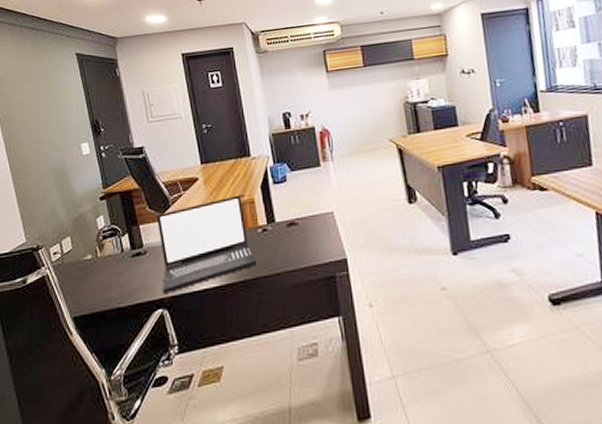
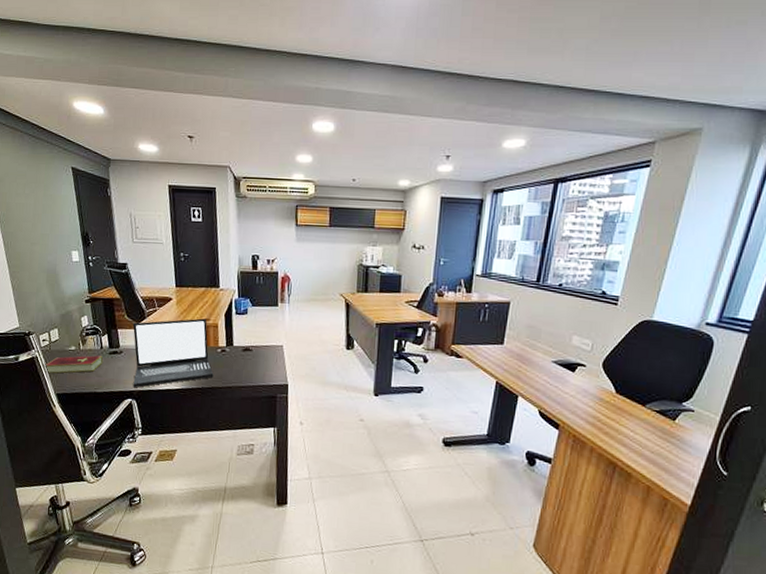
hardcover book: none [56,261,126,294] -> present [43,355,104,374]

